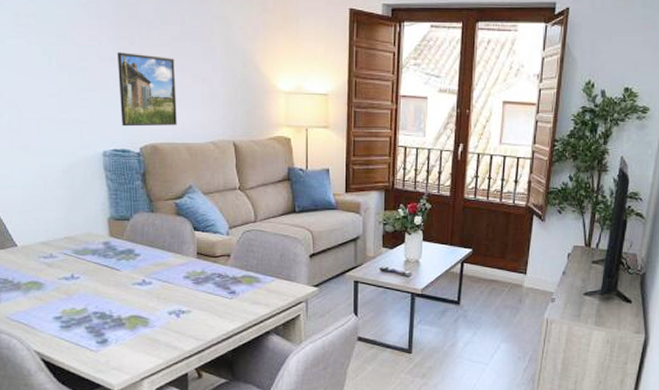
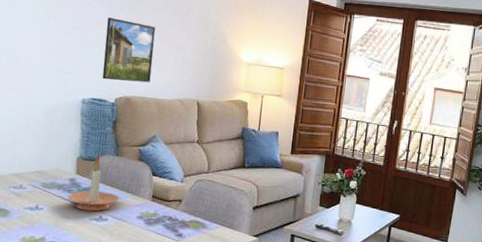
candle holder: none [104,214,162,276] -> present [68,156,120,212]

